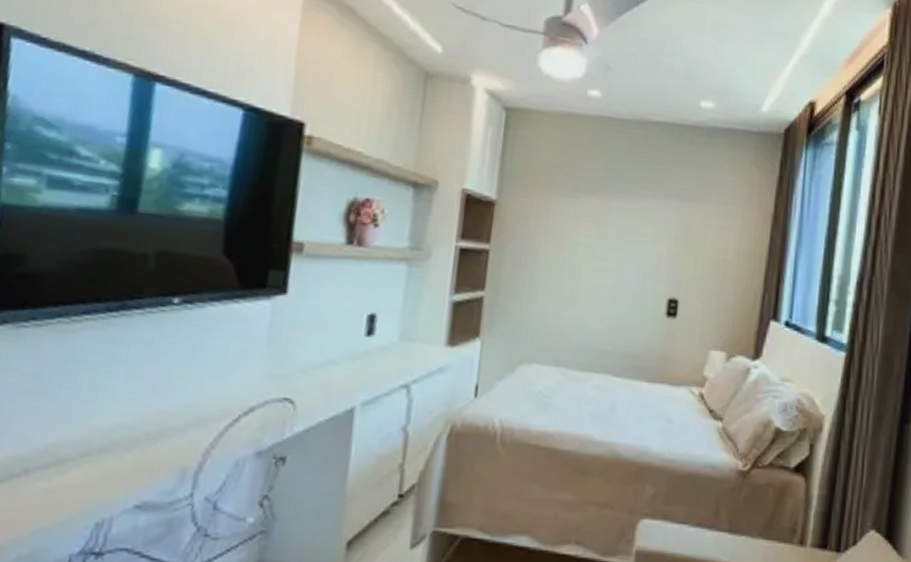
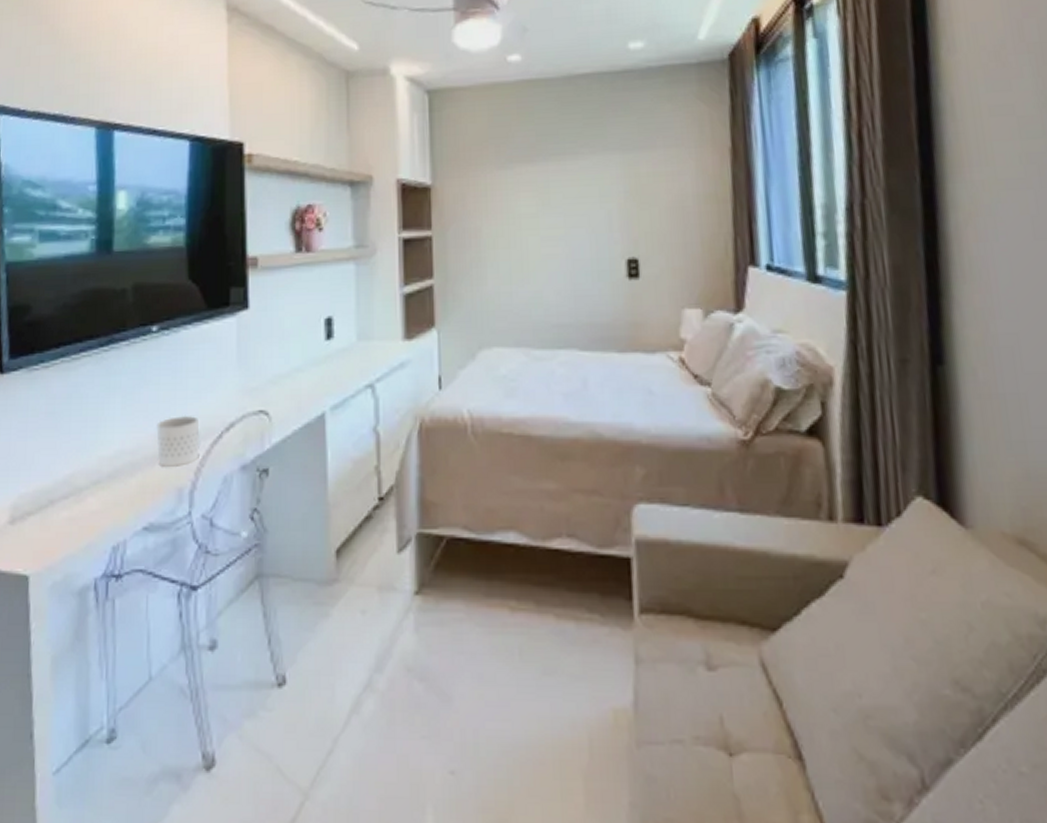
mug: none [161,394,215,448] -> present [156,415,200,468]

